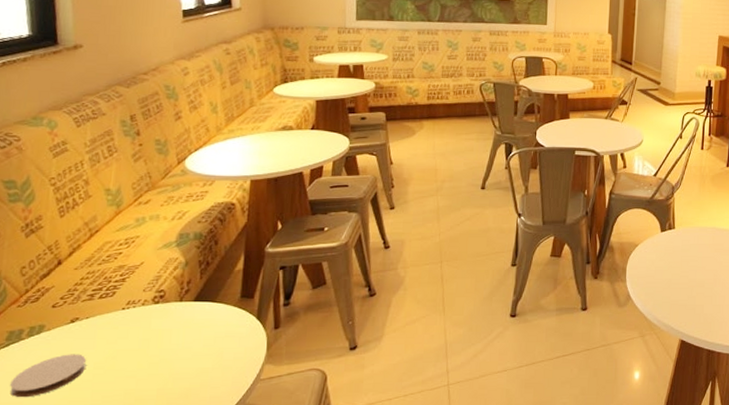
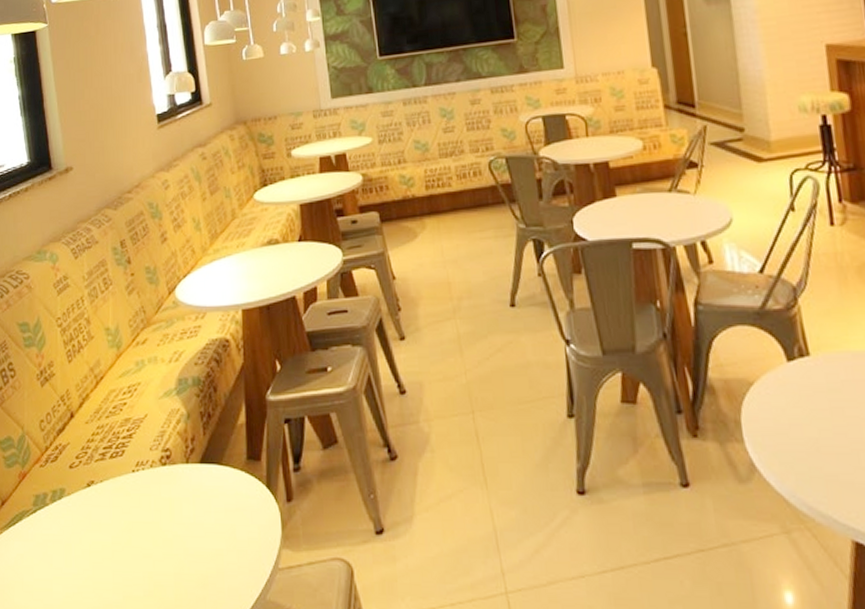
coaster: present [10,354,87,398] -> none [40,524,105,575]

